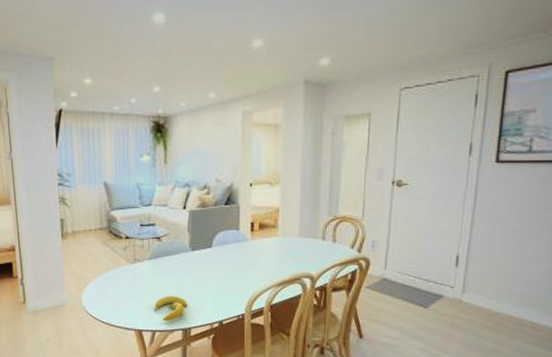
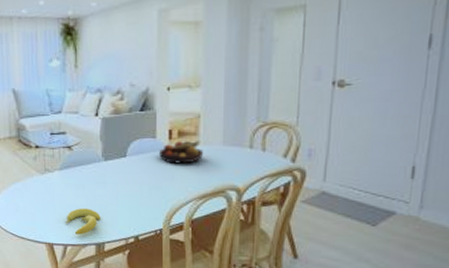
fruit bowl: none [241,232,282,254] -> present [158,140,204,164]

